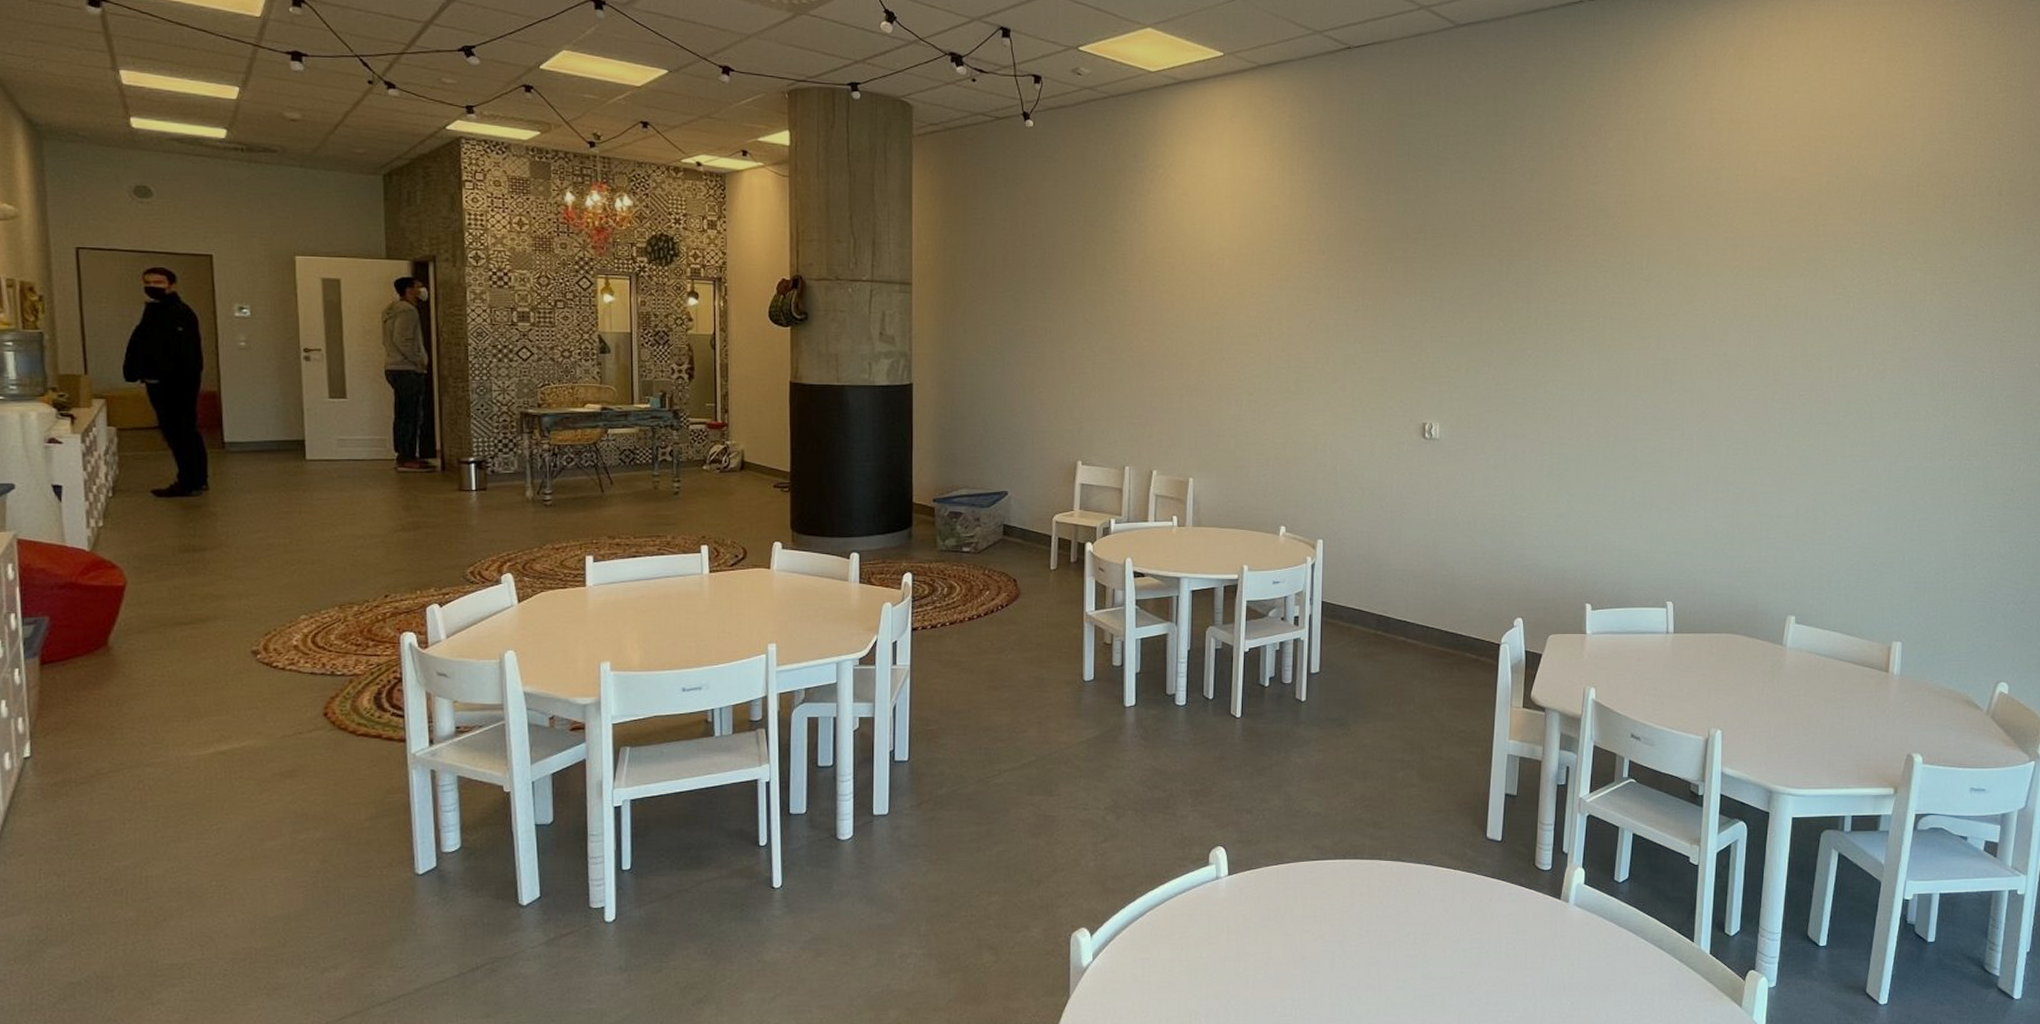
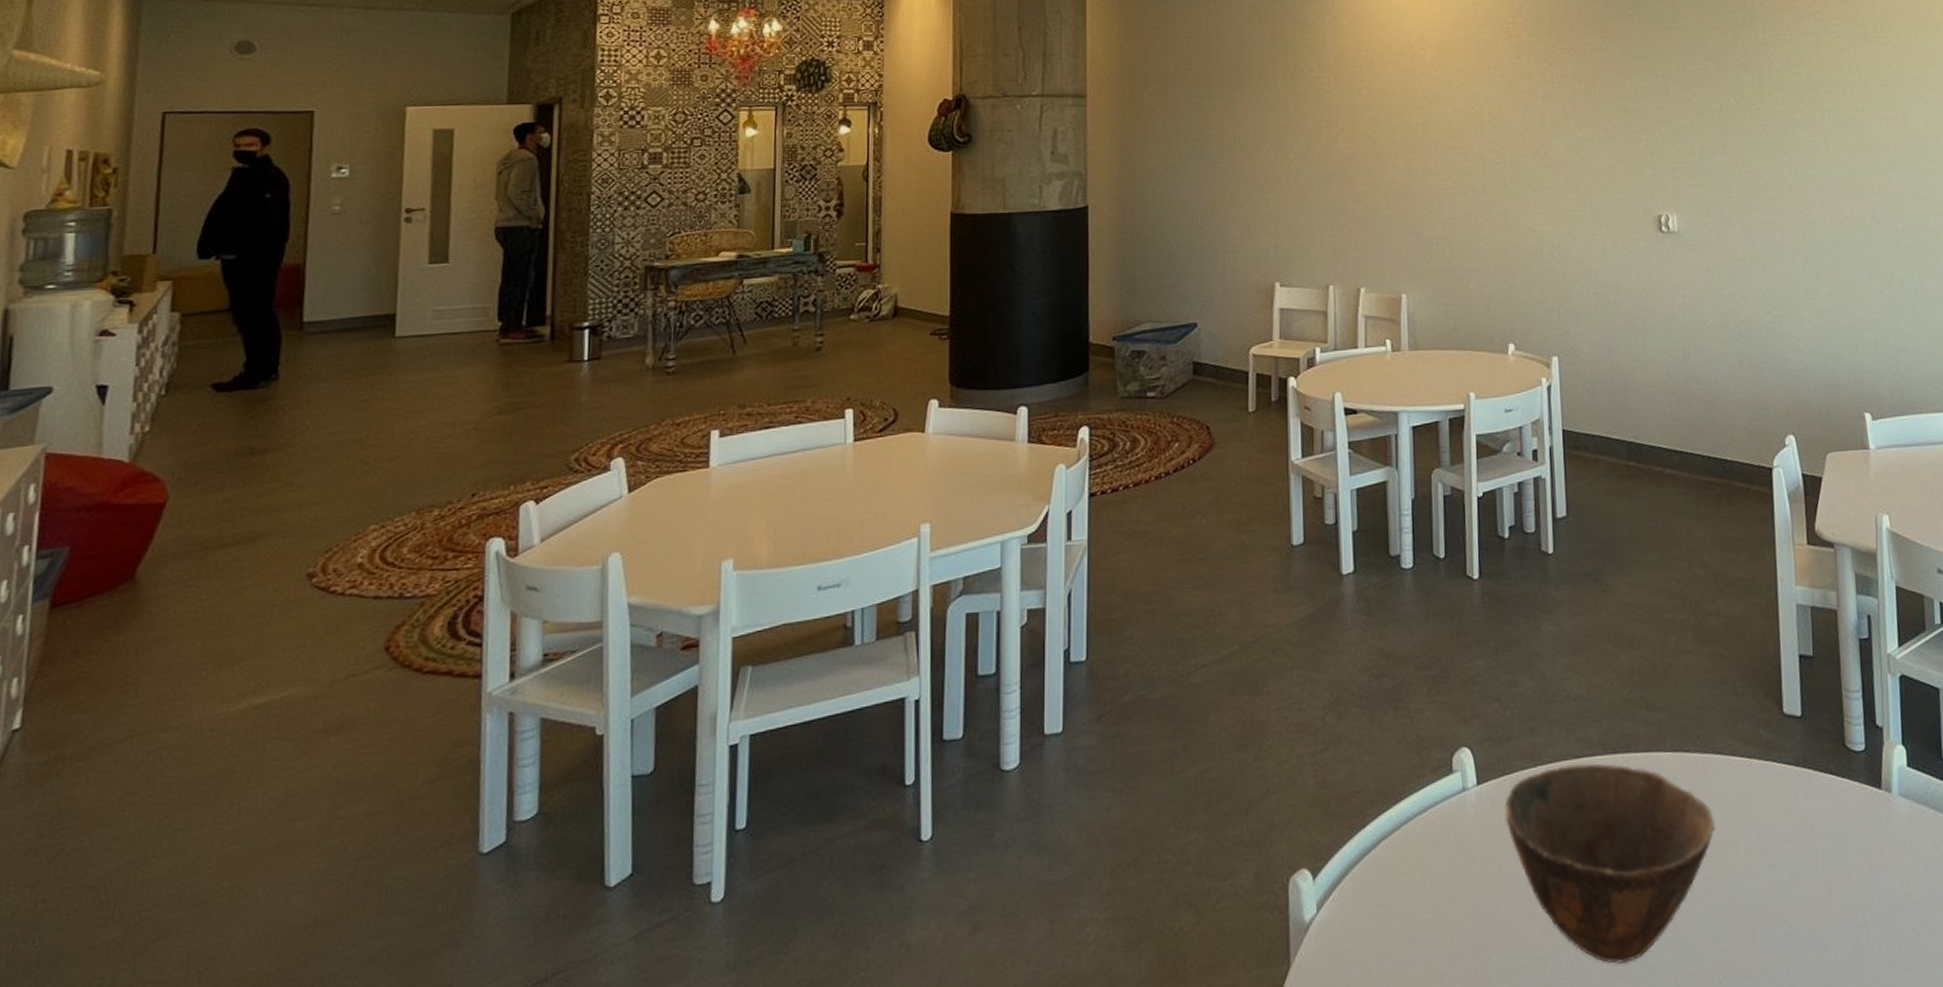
bowl: none [1250,865,1421,1012] -> present [1505,763,1715,964]

